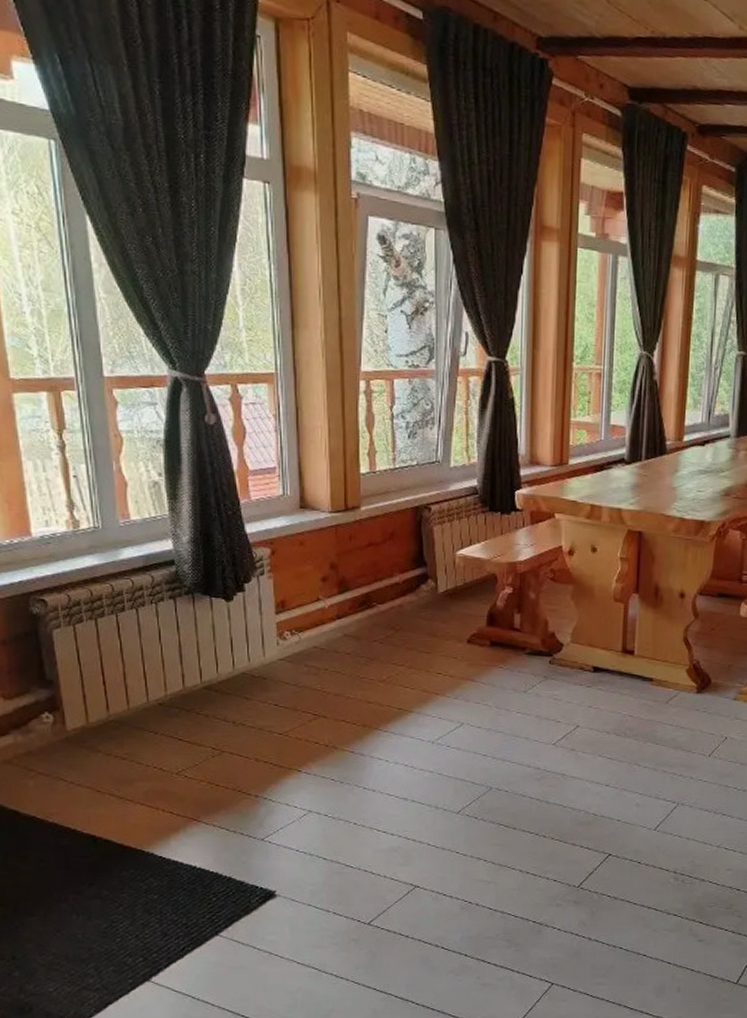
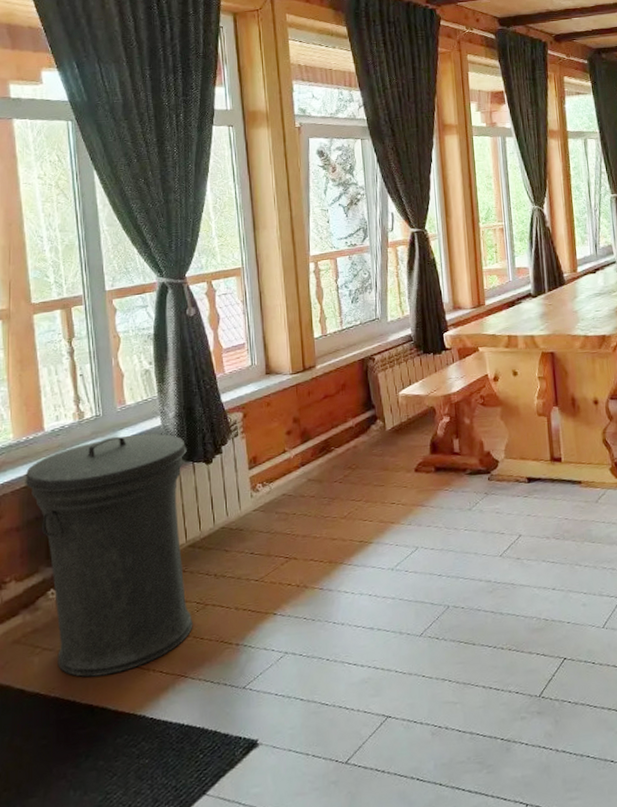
trash can: none [10,554,208,809] -> present [25,433,193,677]

